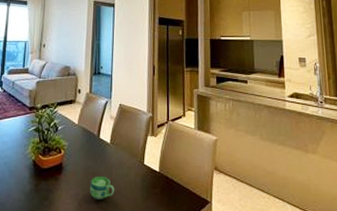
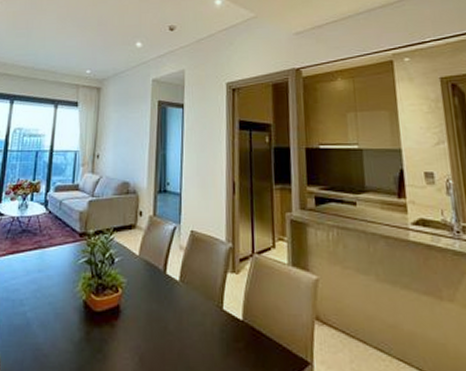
cup: present [90,177,115,201] -> none [154,324,186,356]

